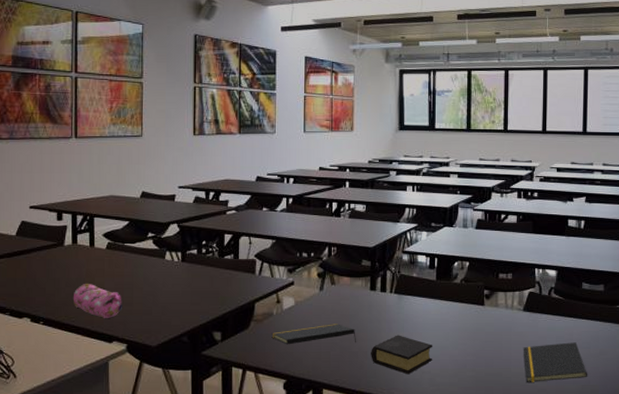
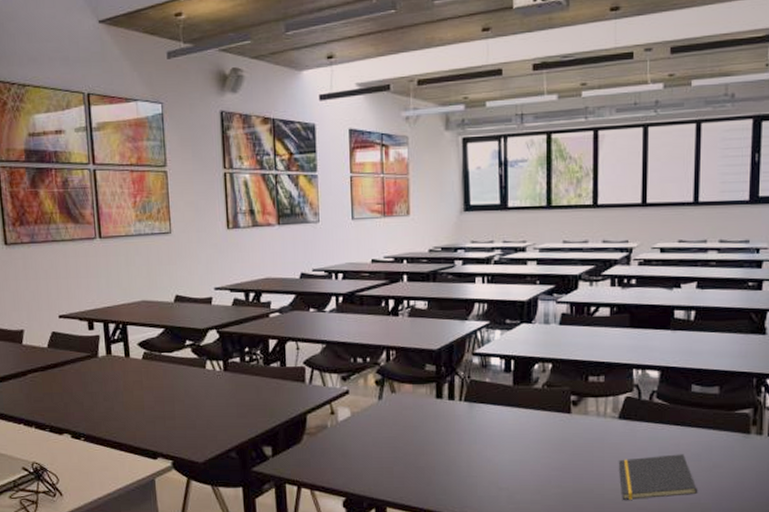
pencil case: present [72,284,122,318] -> none [112,397,164,433]
notepad: present [272,324,356,345] -> none [327,436,422,460]
book: present [371,335,433,375] -> none [439,447,511,492]

